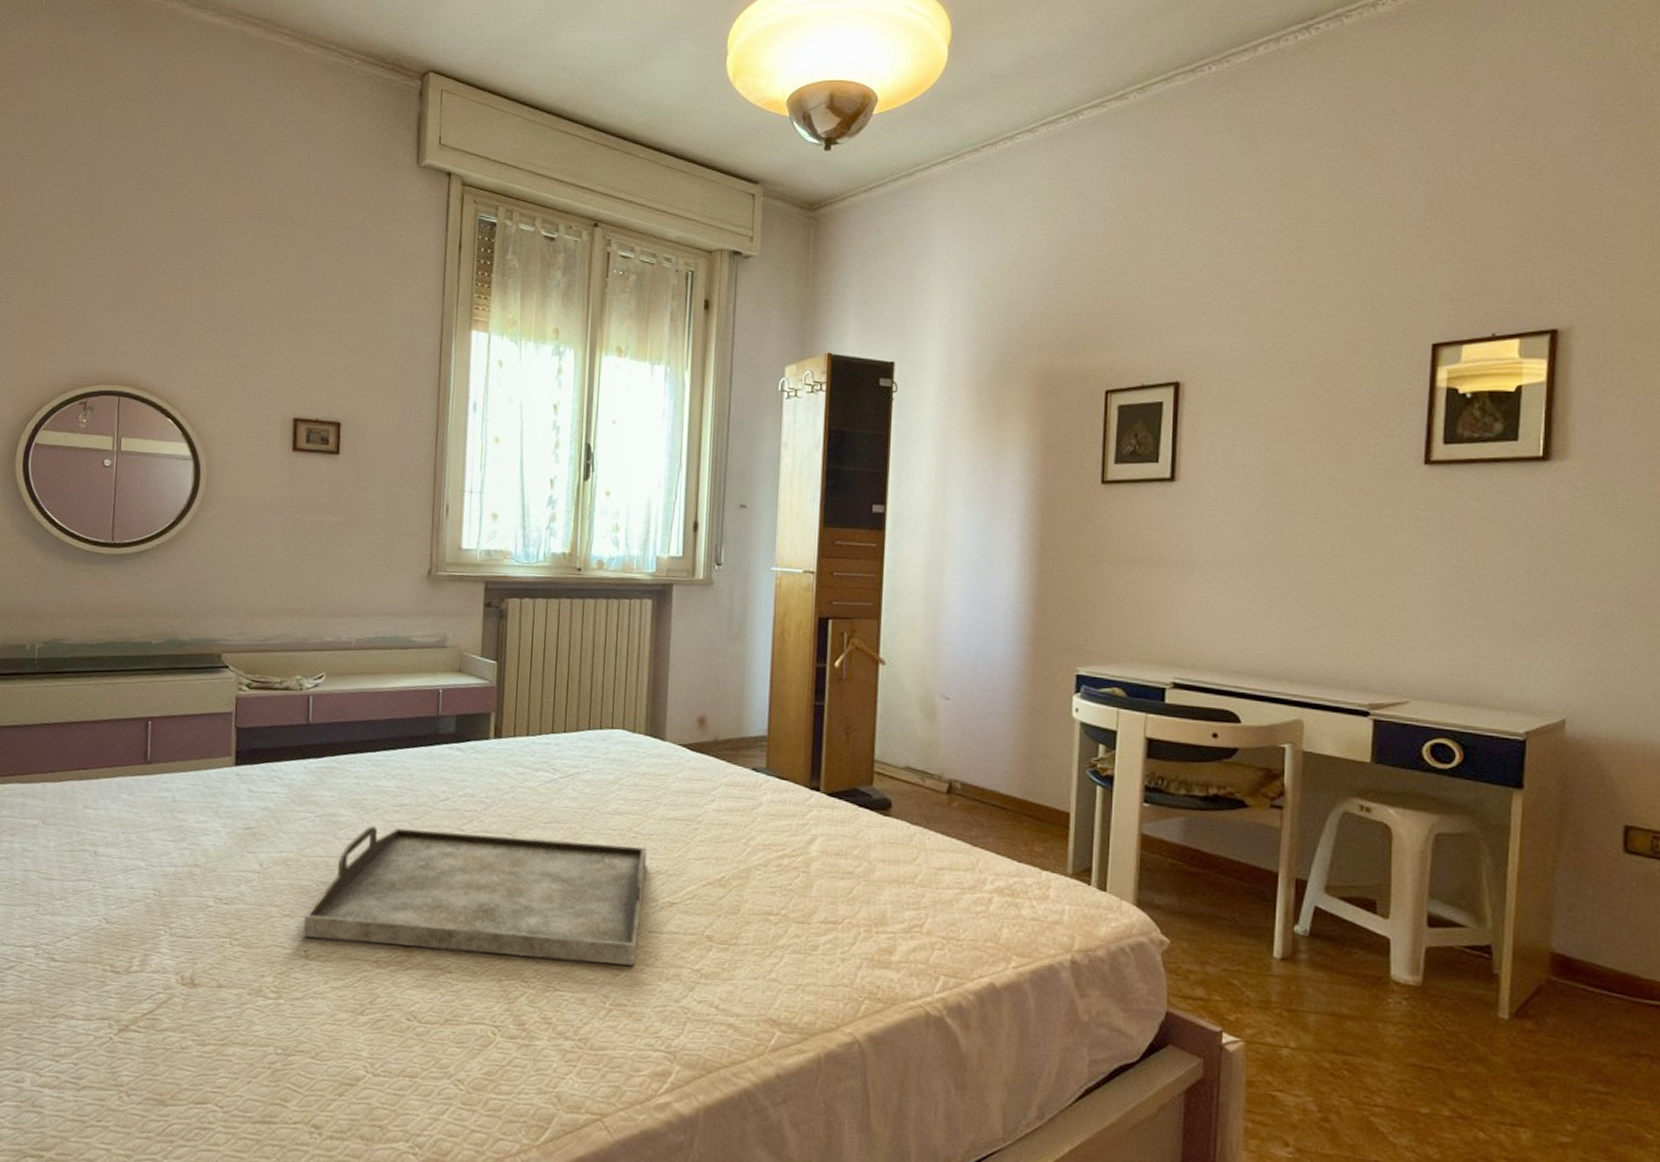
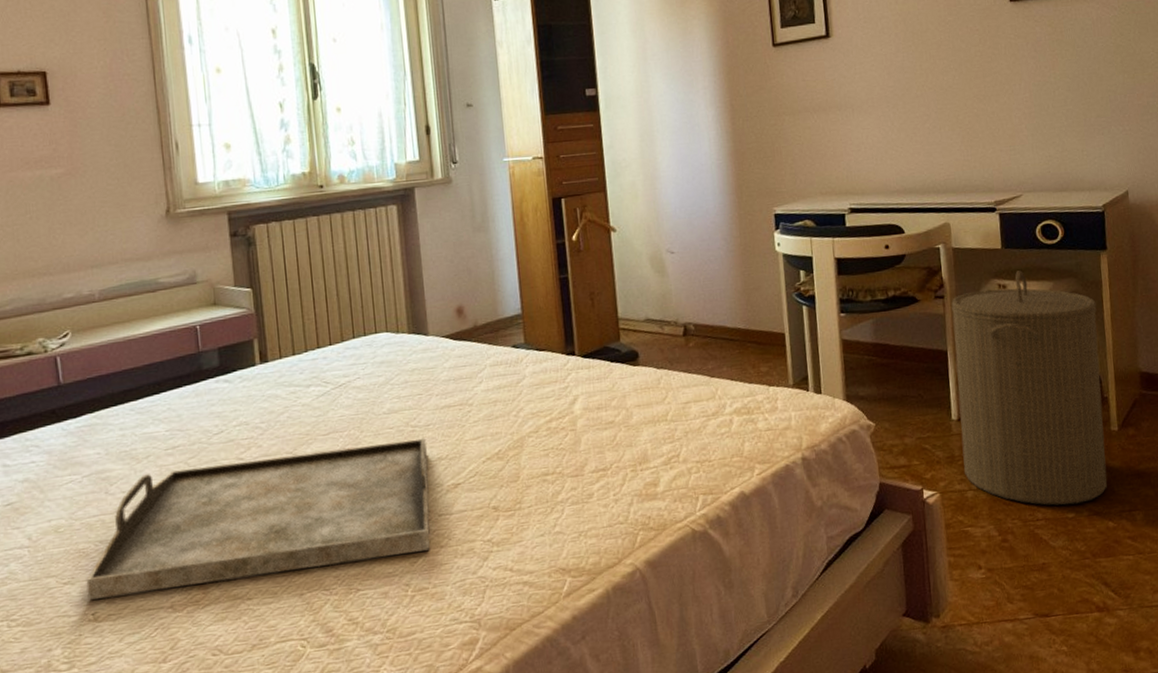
laundry hamper: none [1282,793,1498,1099] -> present [951,270,1108,506]

